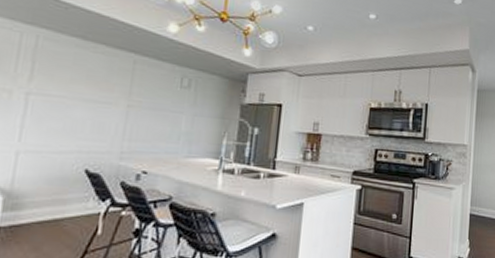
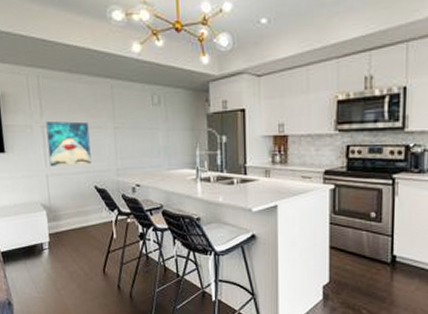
wall art: none [26,88,94,144] -> present [46,121,92,166]

